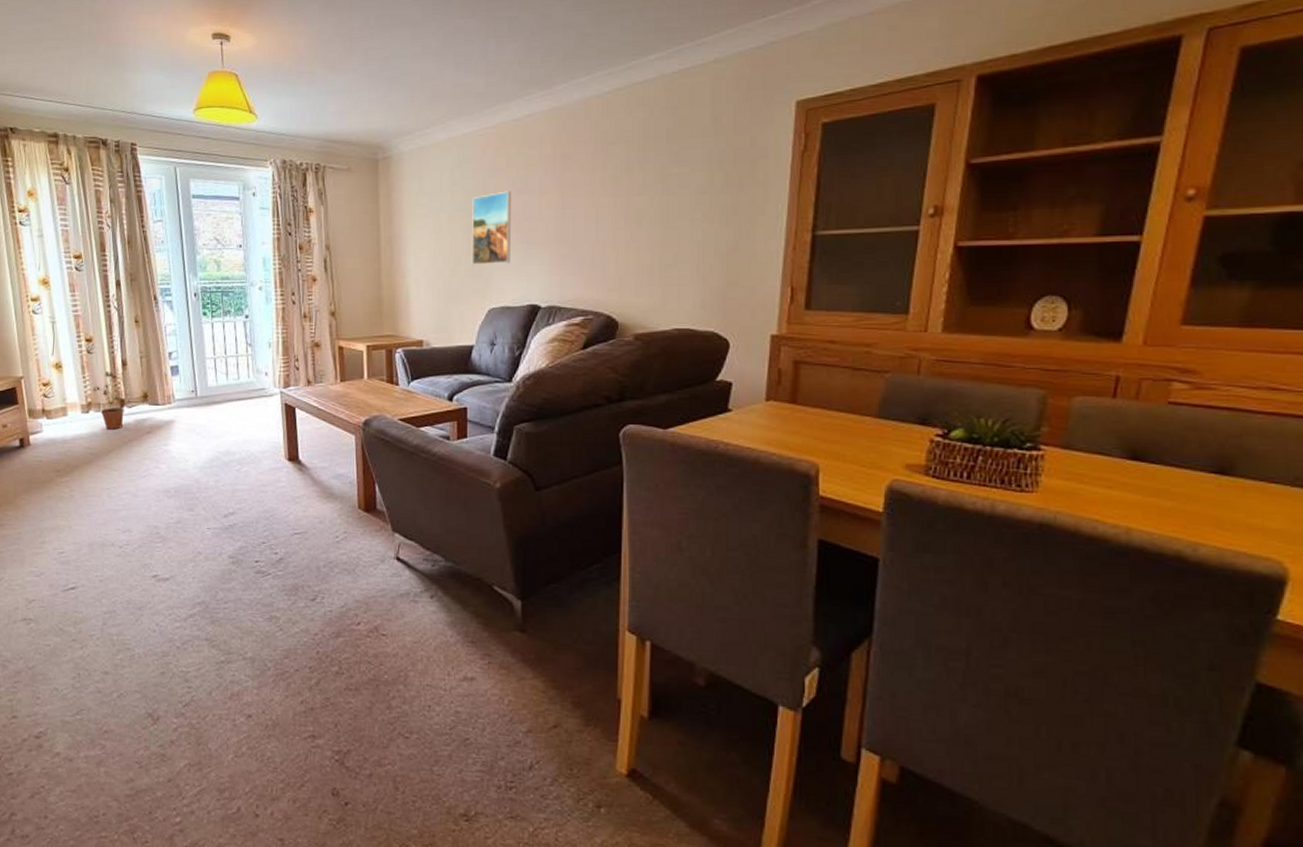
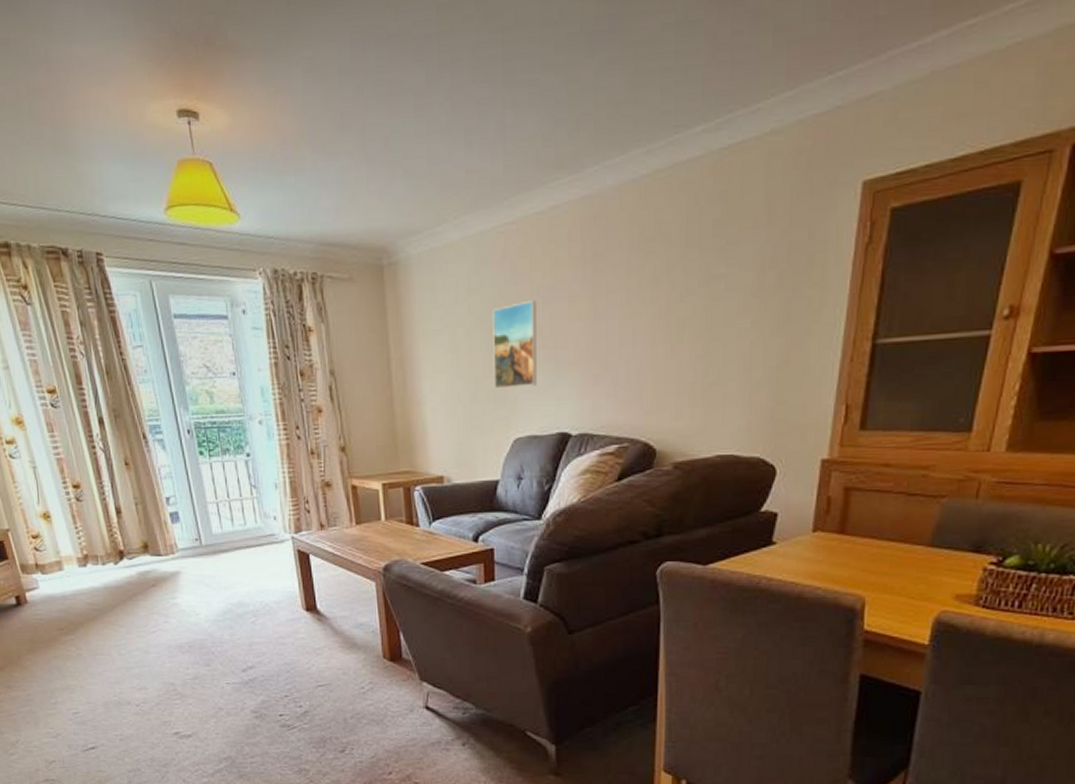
potted plant: present [93,371,124,430] -> none [87,520,125,584]

